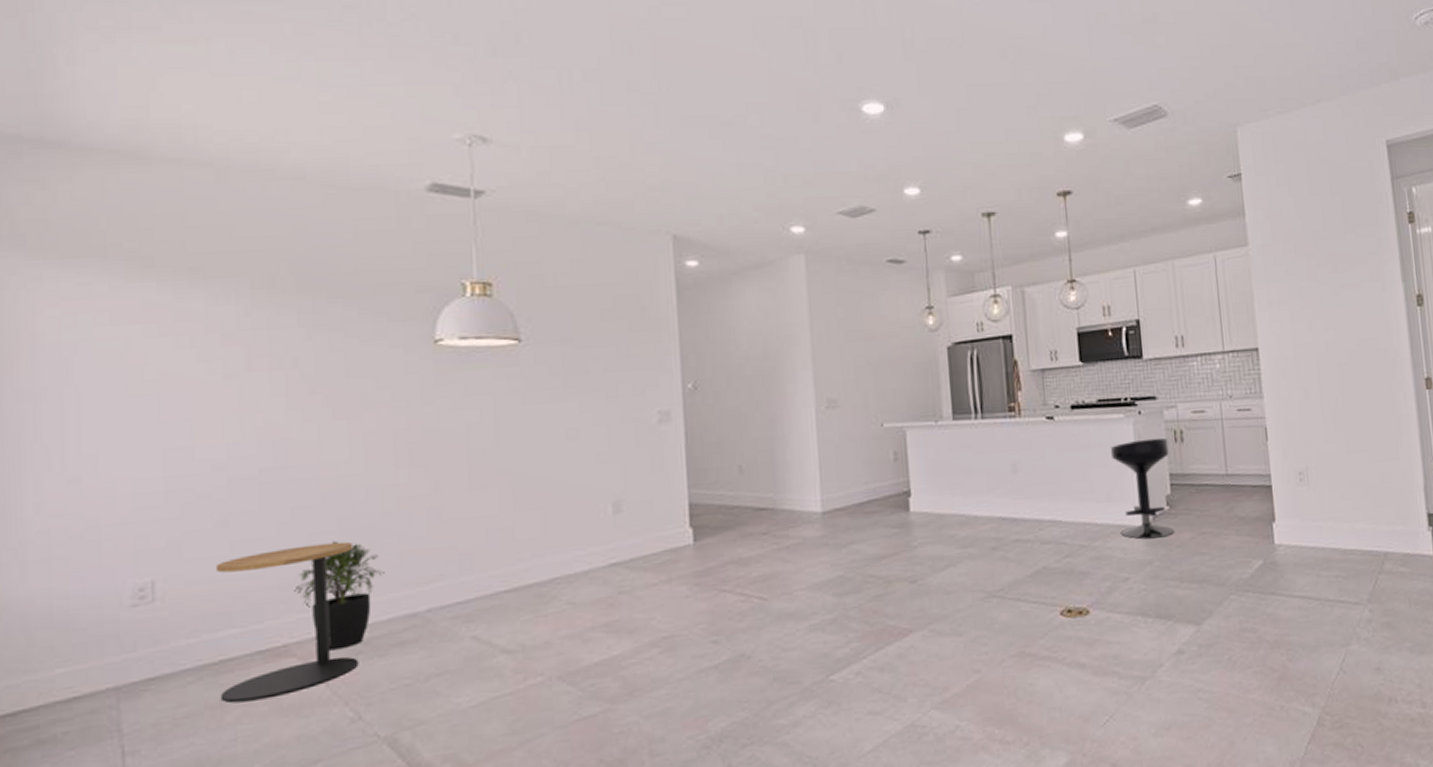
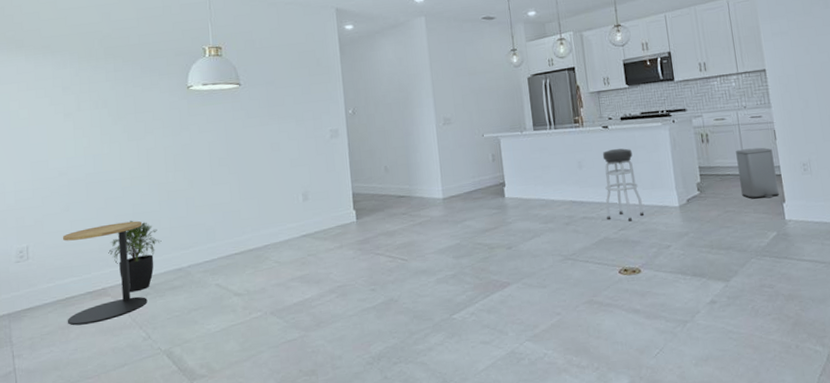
bar stool: none [1044,447,1097,546] -> present [602,148,645,222]
bar stool: present [1110,438,1175,540] -> none [652,140,705,217]
pedal bin: none [1217,449,1268,517] -> present [736,147,779,199]

